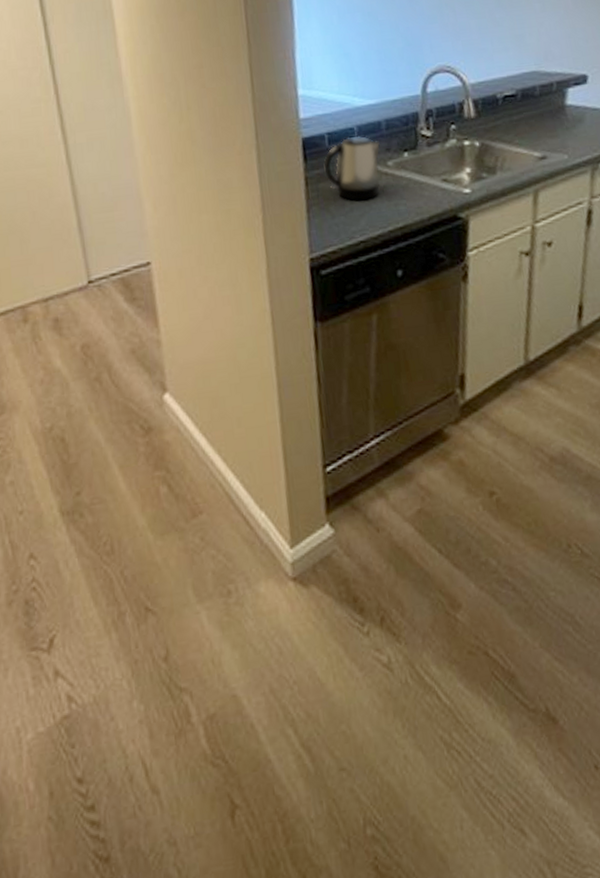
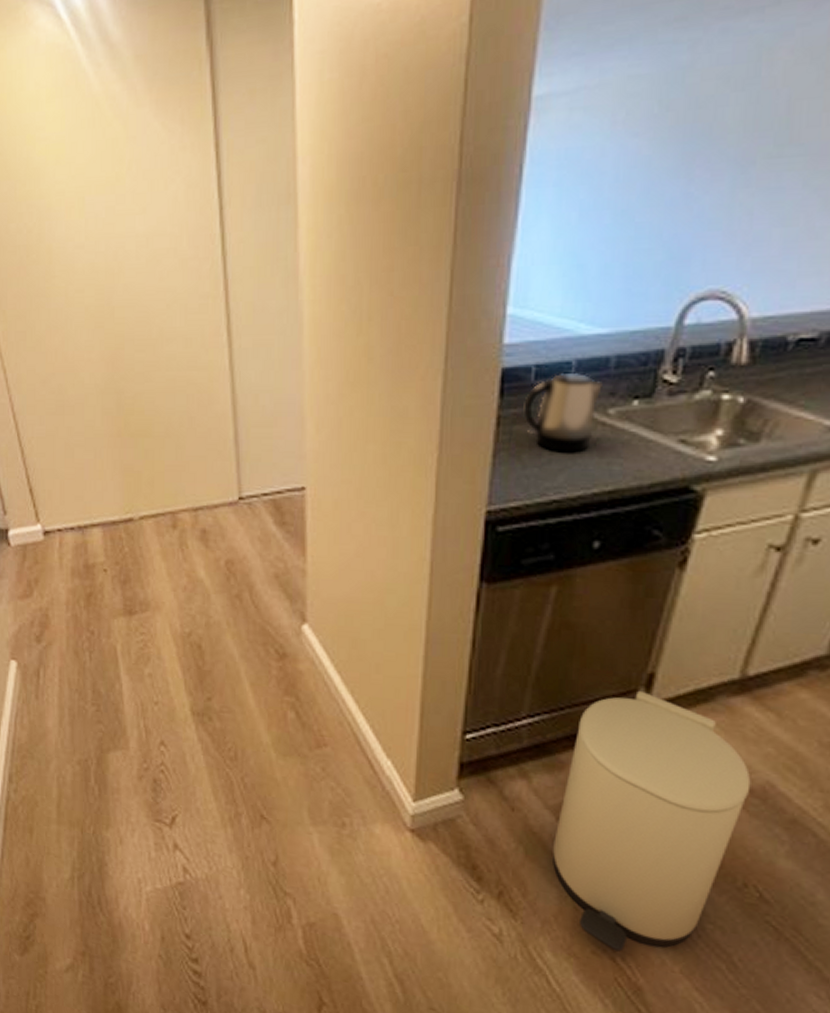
pedal bin: none [416,391,554,645] -> present [553,690,751,952]

